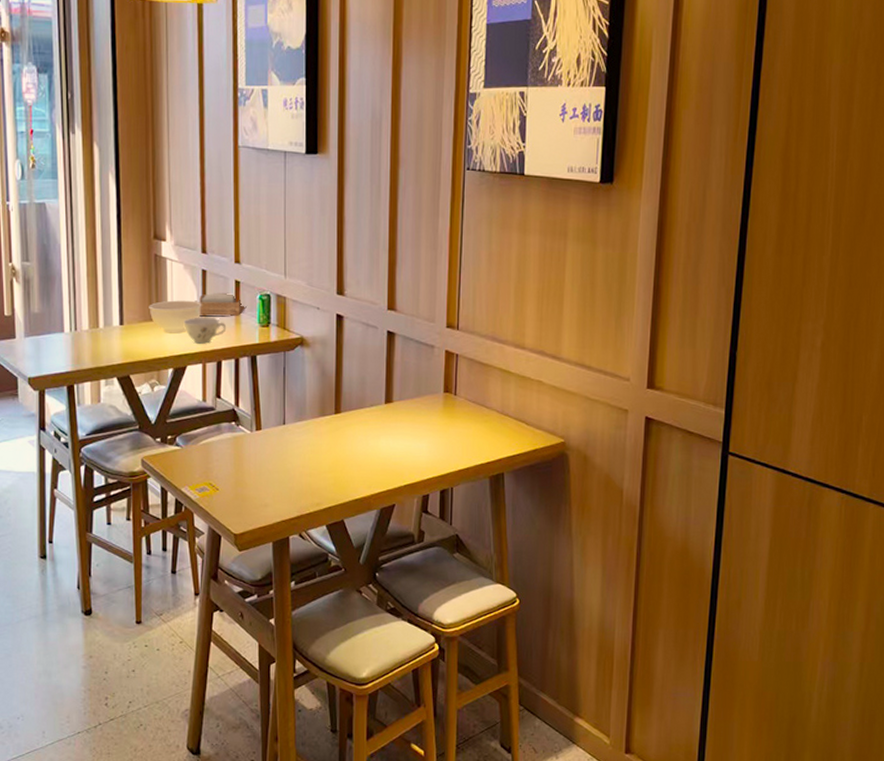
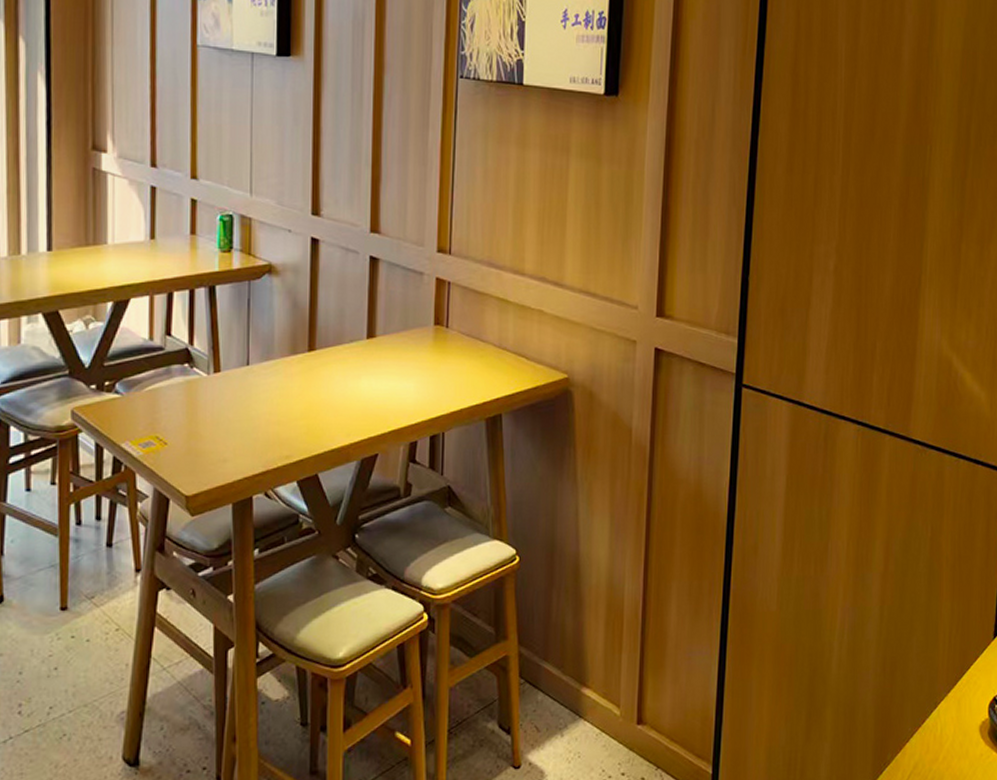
soup bowl: present [149,300,202,334] -> none [84,221,150,261]
teacup: present [183,317,227,344] -> none [127,241,180,272]
napkin holder: present [195,293,247,317] -> none [141,214,204,241]

